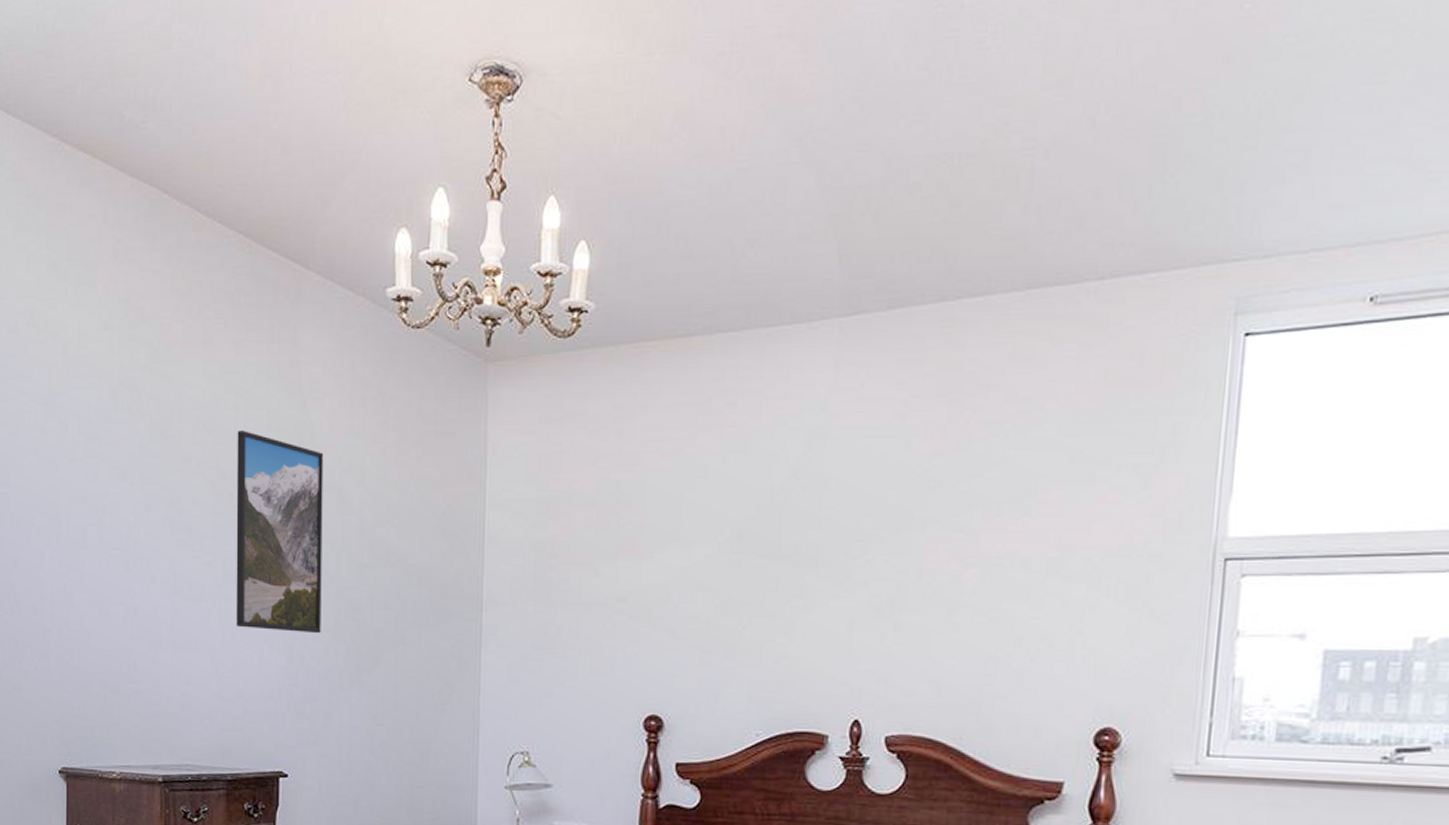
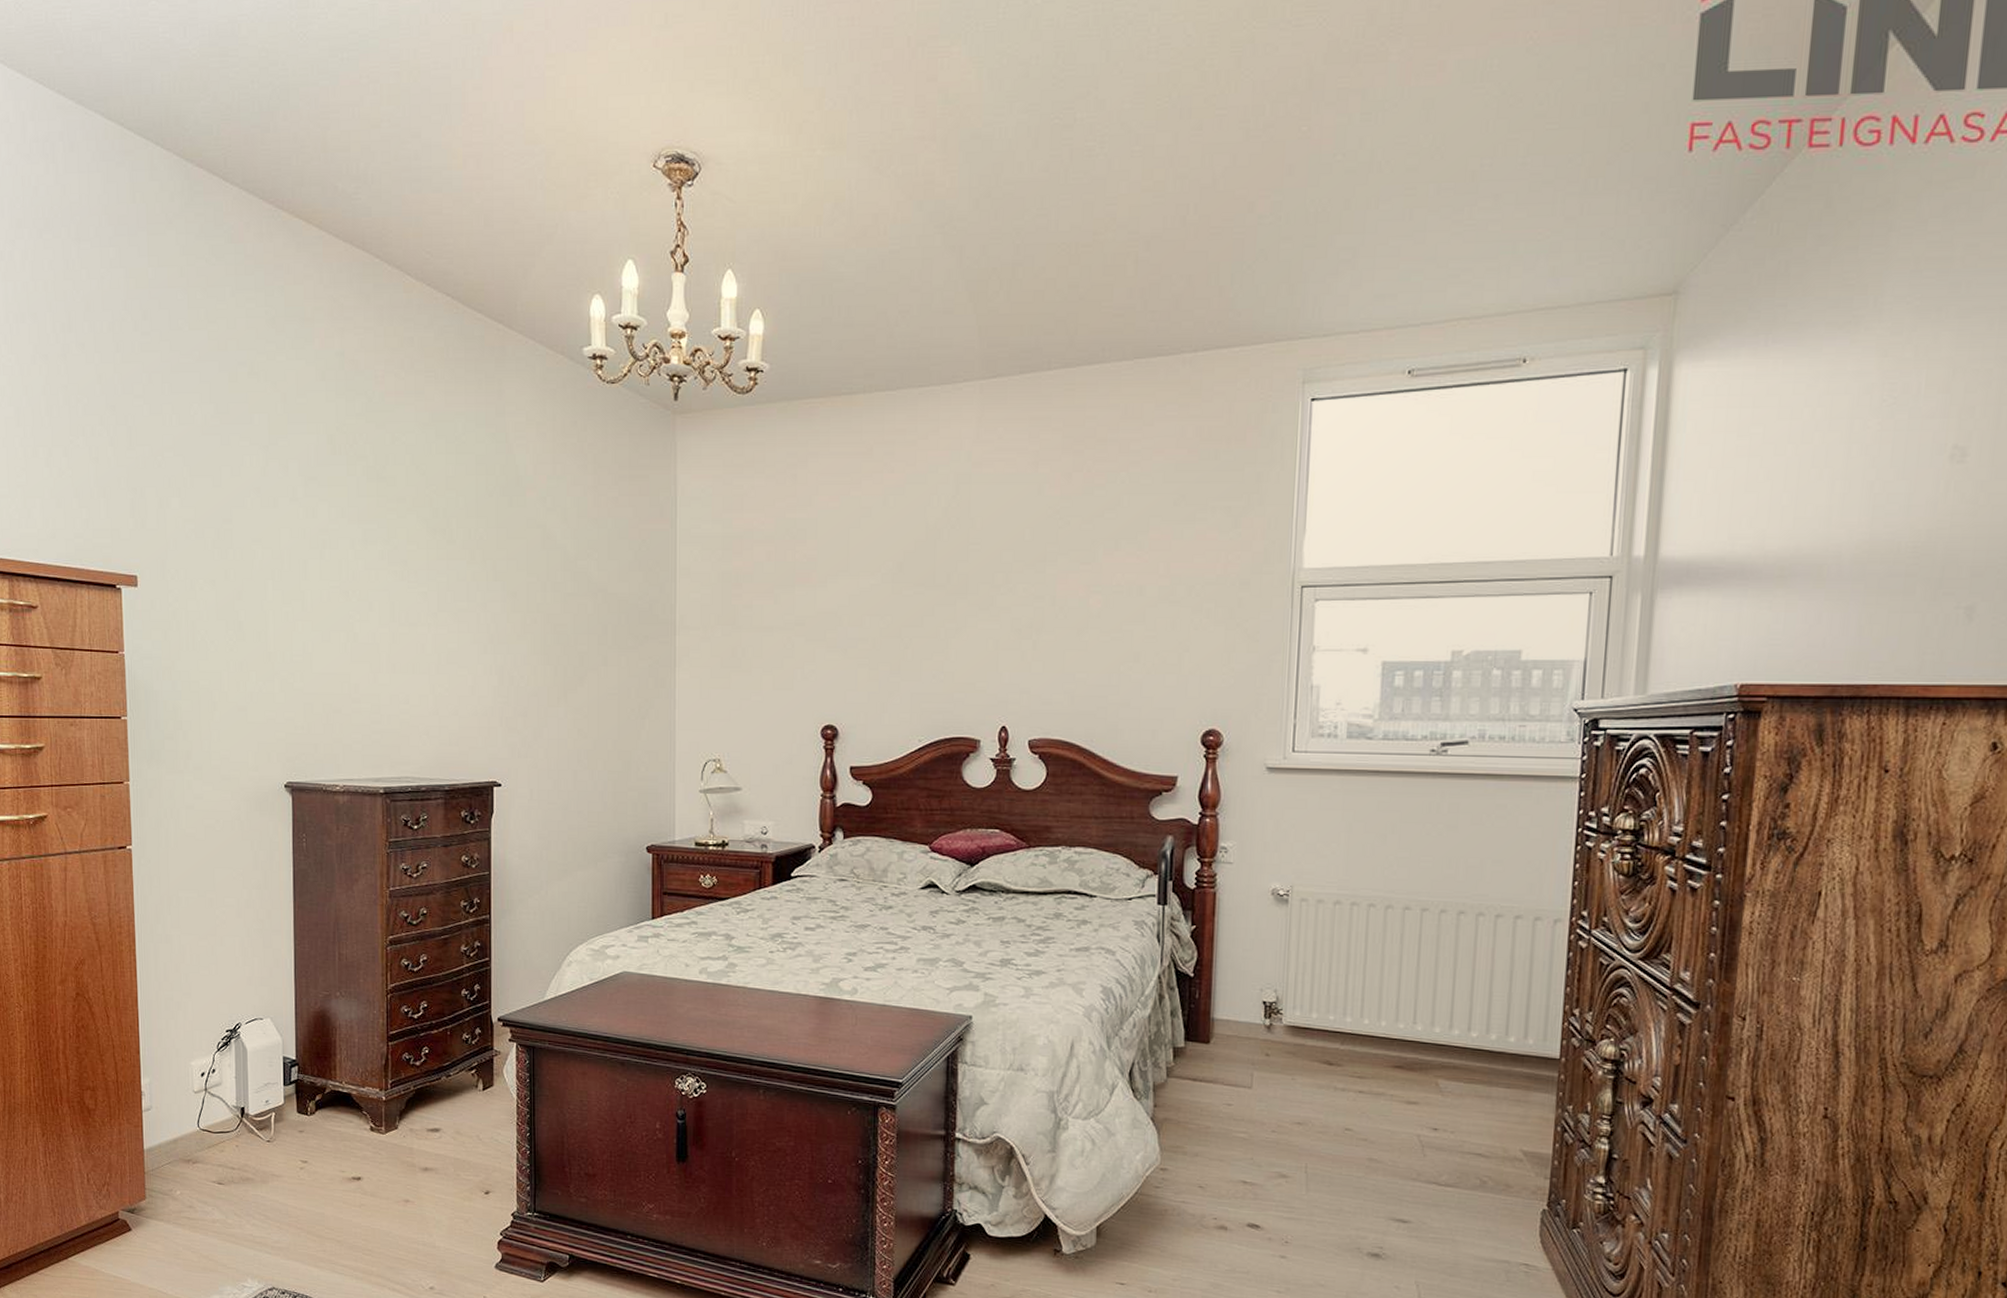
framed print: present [236,430,324,634] -> none [448,473,530,656]

